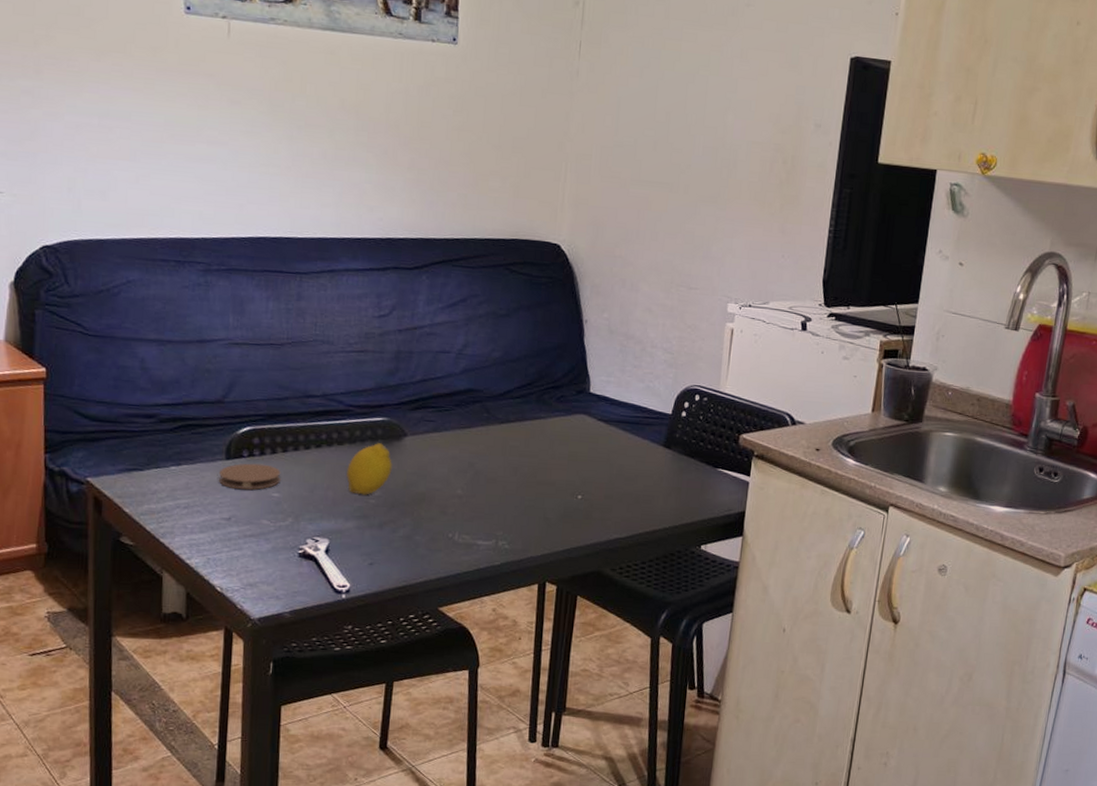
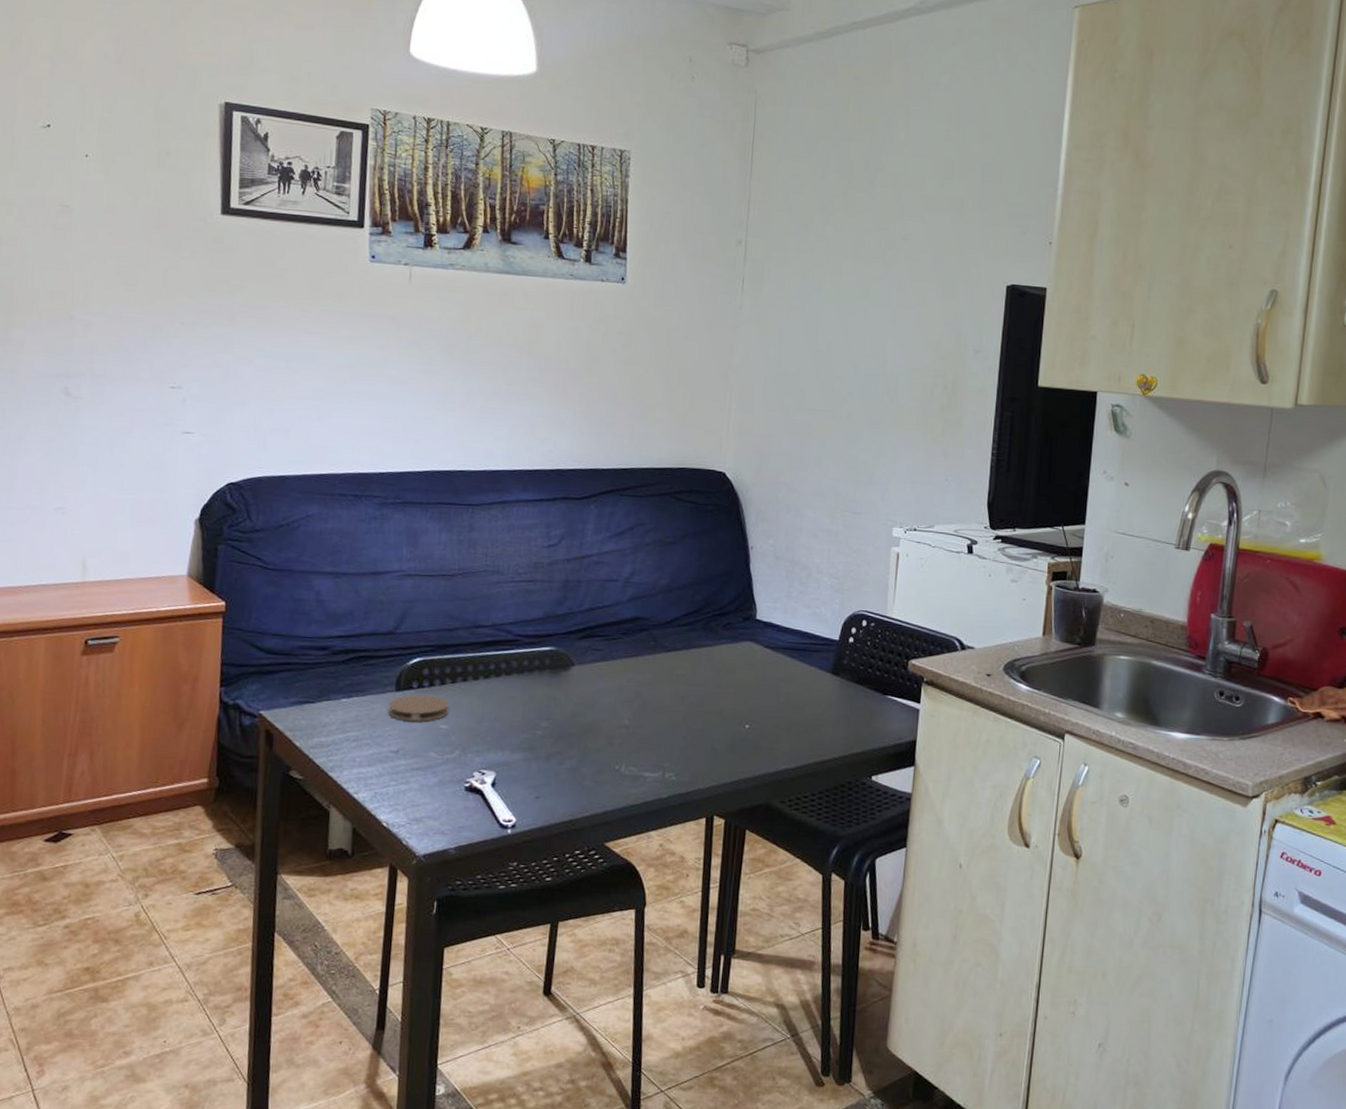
fruit: present [347,443,392,495] -> none [514,673,560,726]

